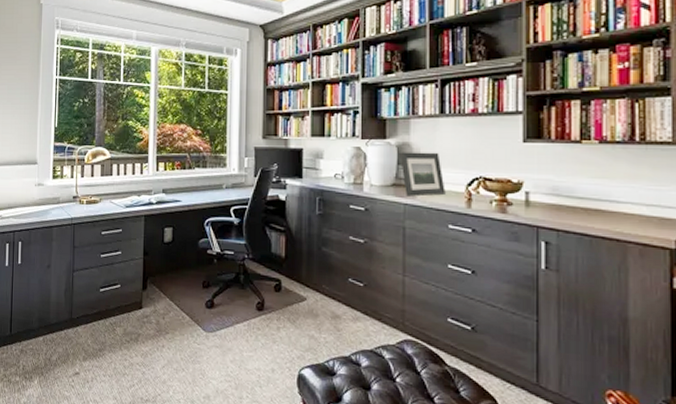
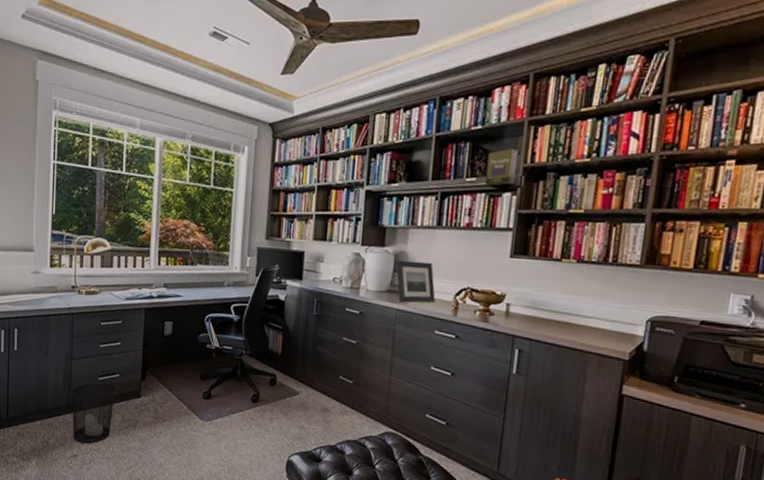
waste bin: none [73,295,118,360] -> present [71,383,116,444]
books: none [487,30,530,74] -> present [485,148,526,191]

